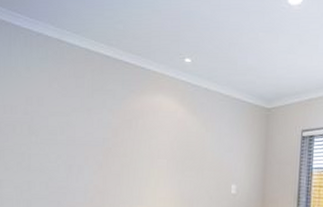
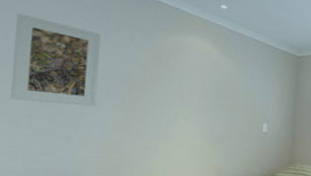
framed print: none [11,88,79,173] -> present [10,13,101,107]

